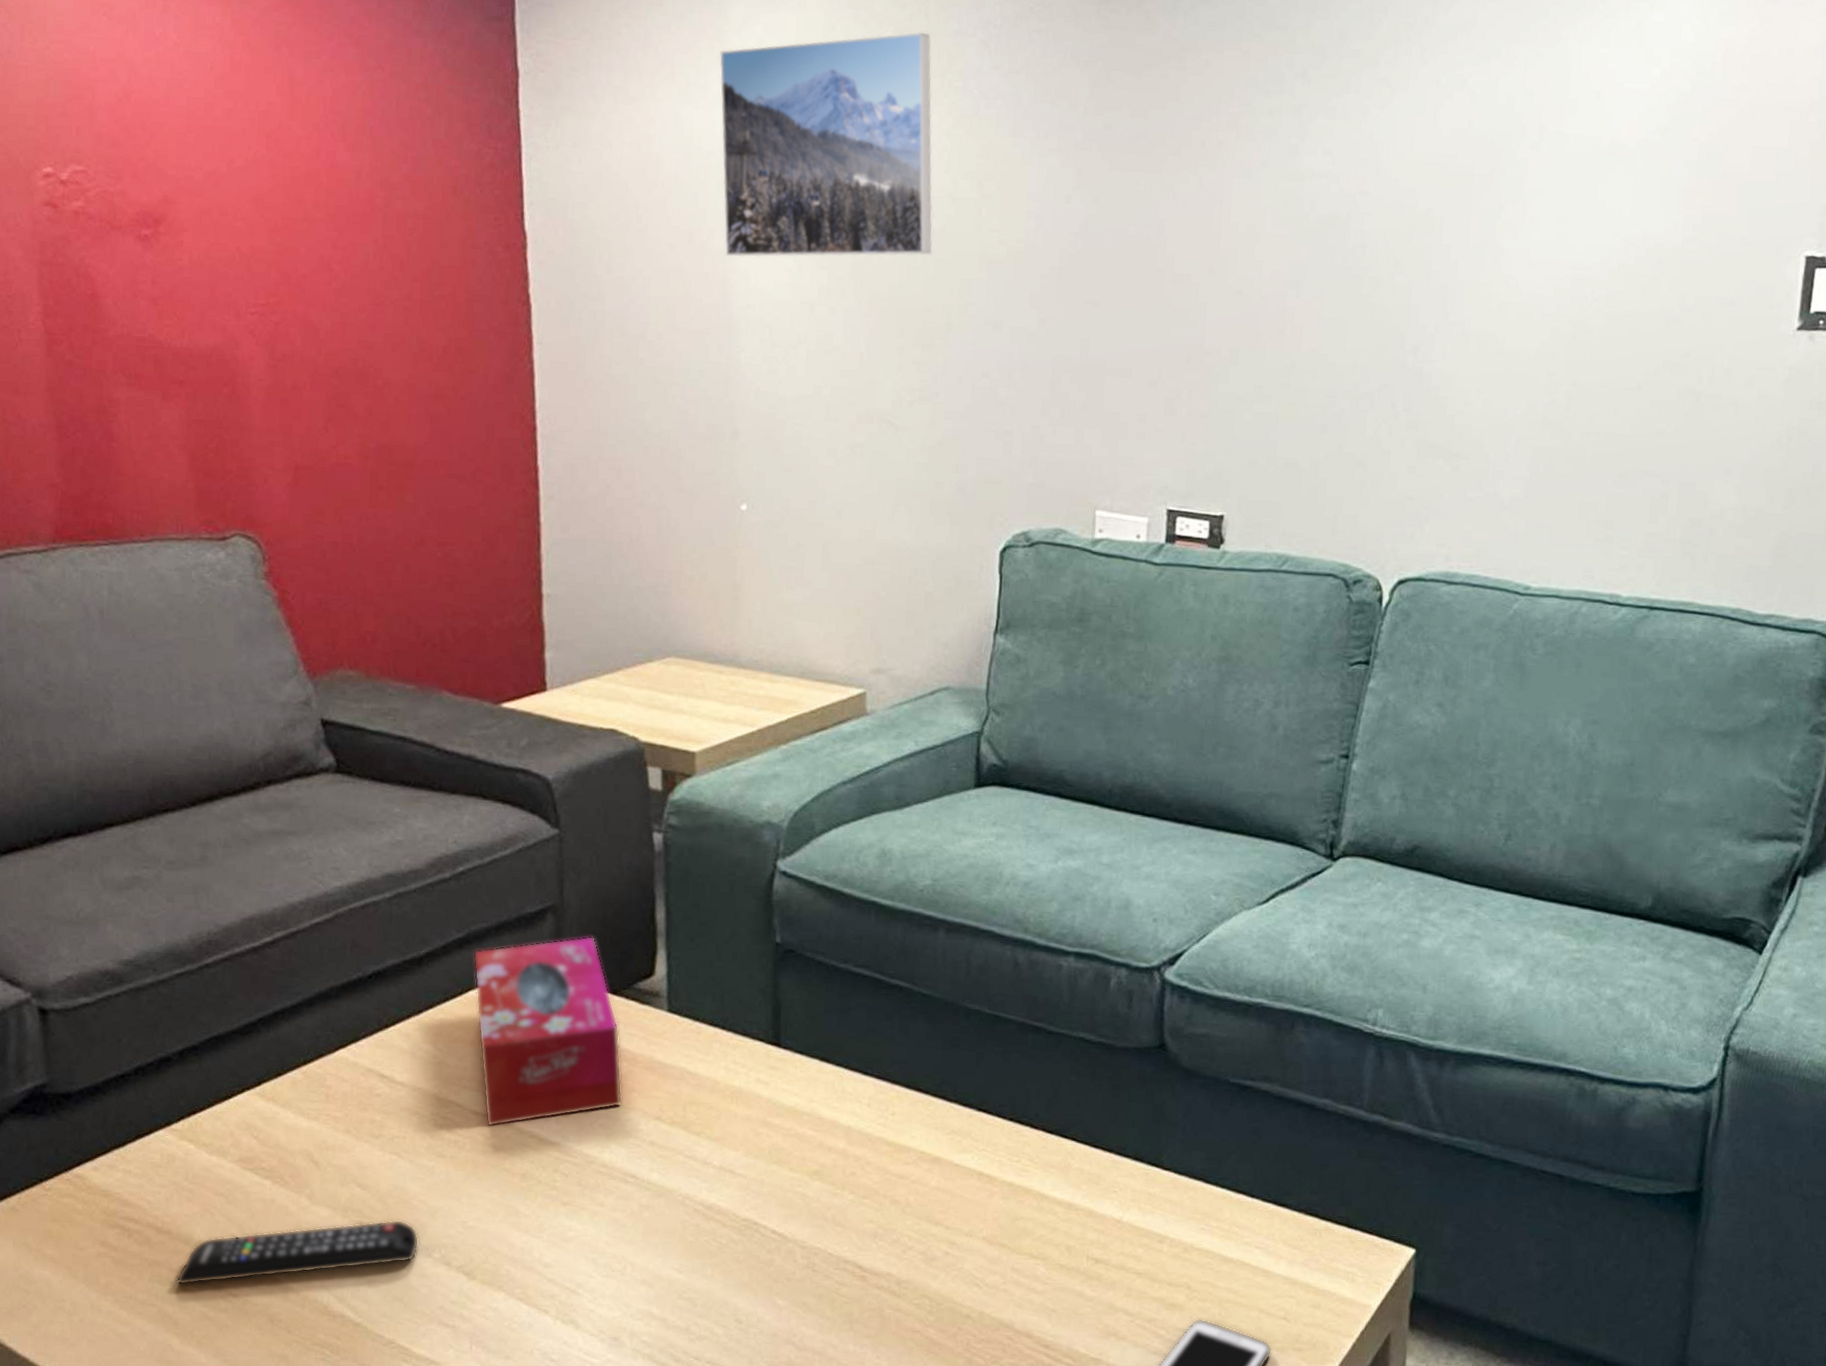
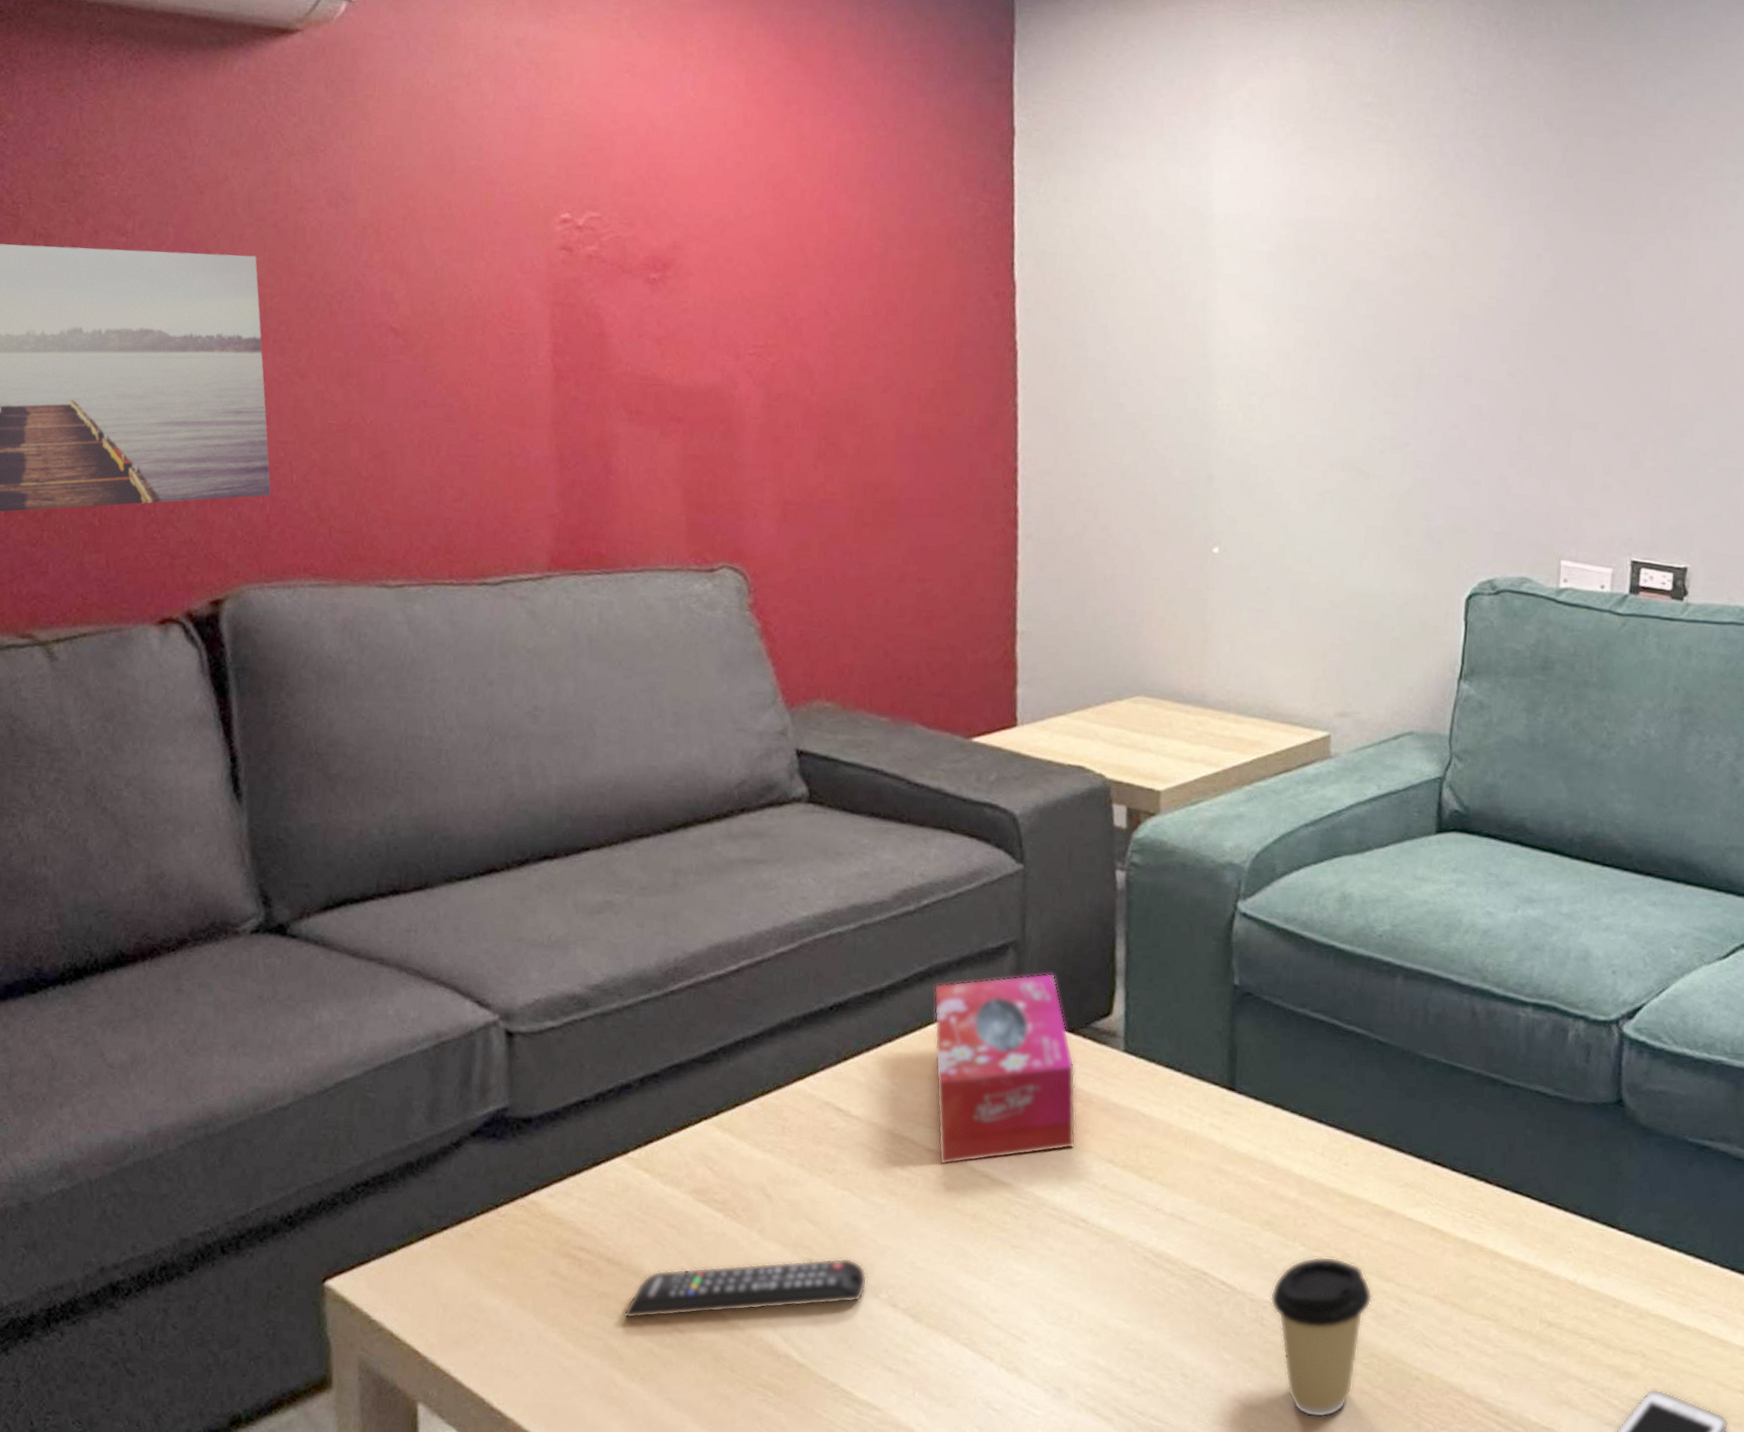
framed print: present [719,32,933,257] -> none [1205,98,1410,310]
coffee cup: none [821,1203,923,1357] -> present [1270,1256,1373,1418]

